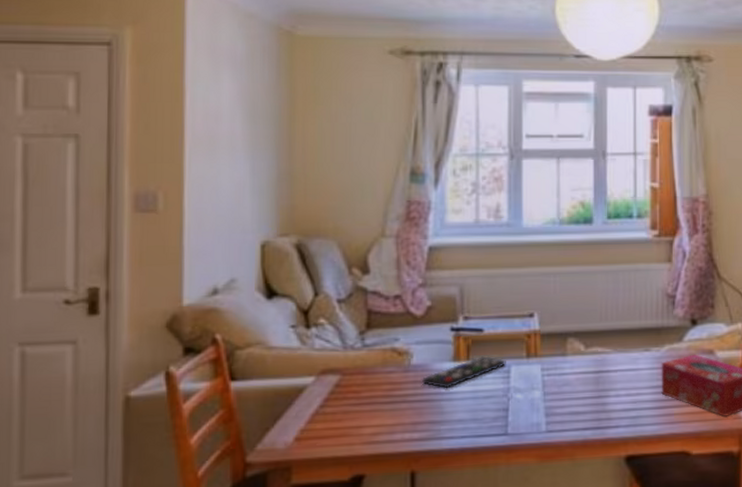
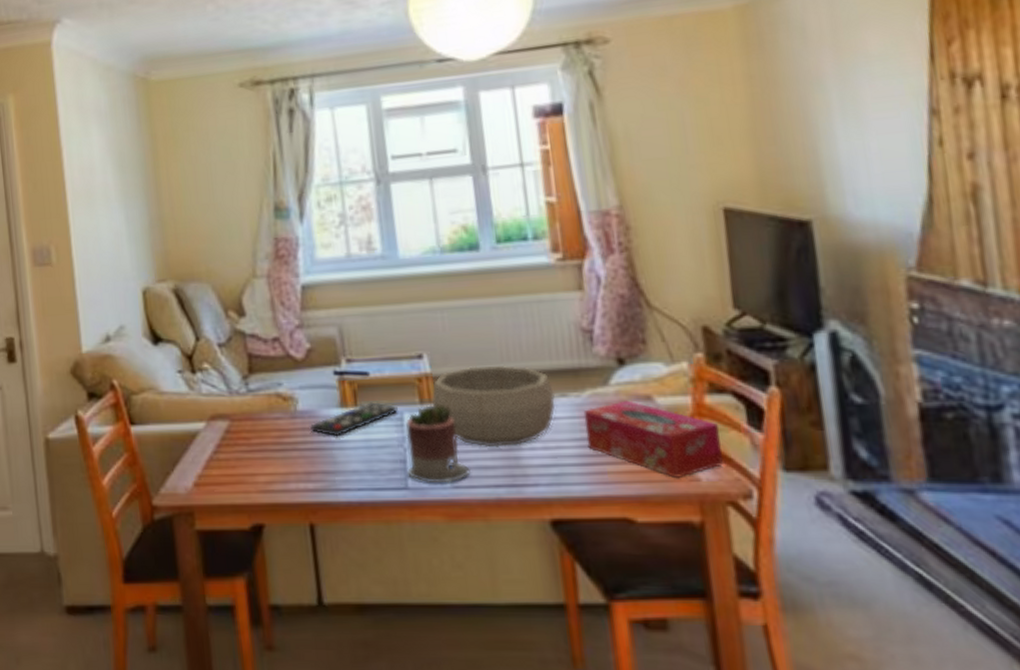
succulent planter: none [509,357,564,429] -> present [405,403,470,484]
decorative bowl: none [537,323,641,396] -> present [431,365,556,448]

